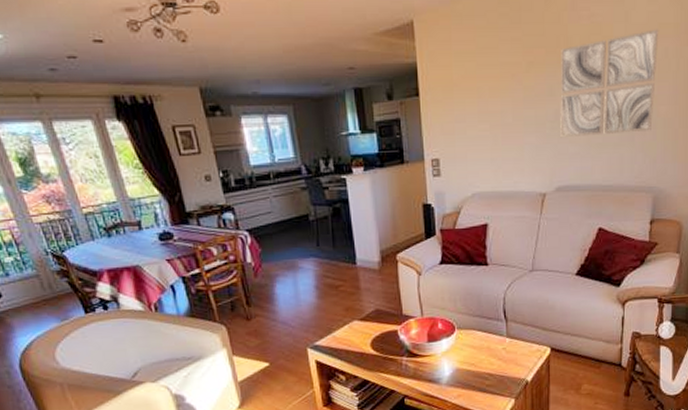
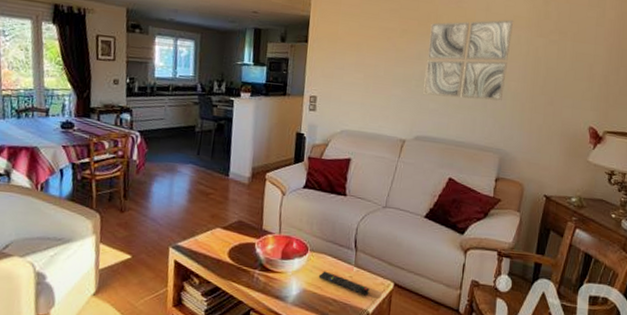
remote control: none [470,347,526,365] -> present [318,271,370,296]

